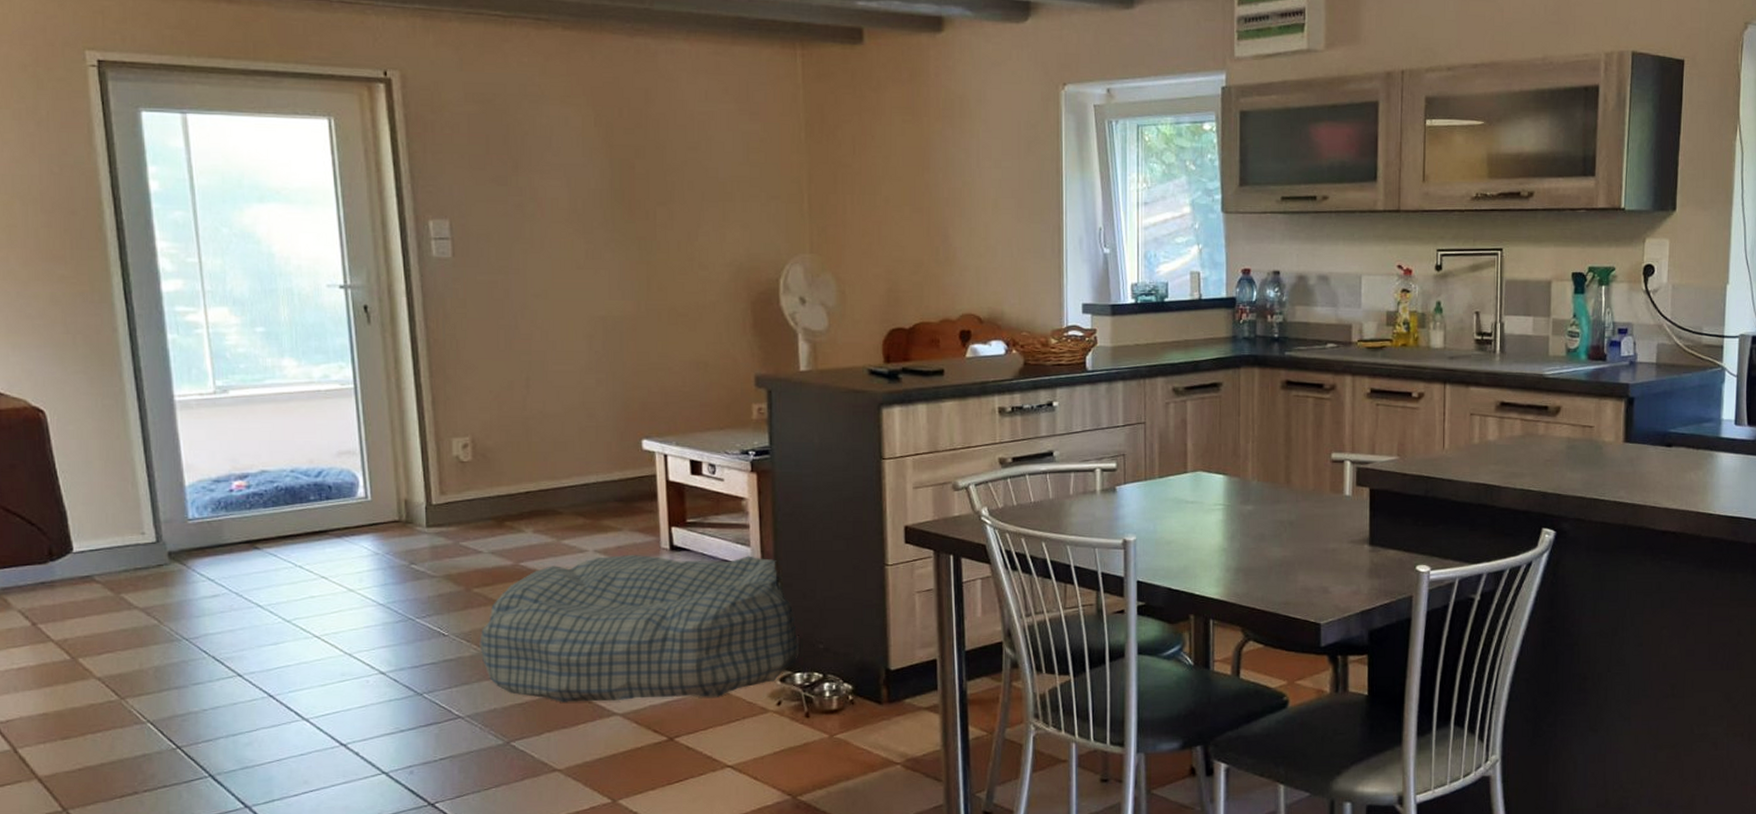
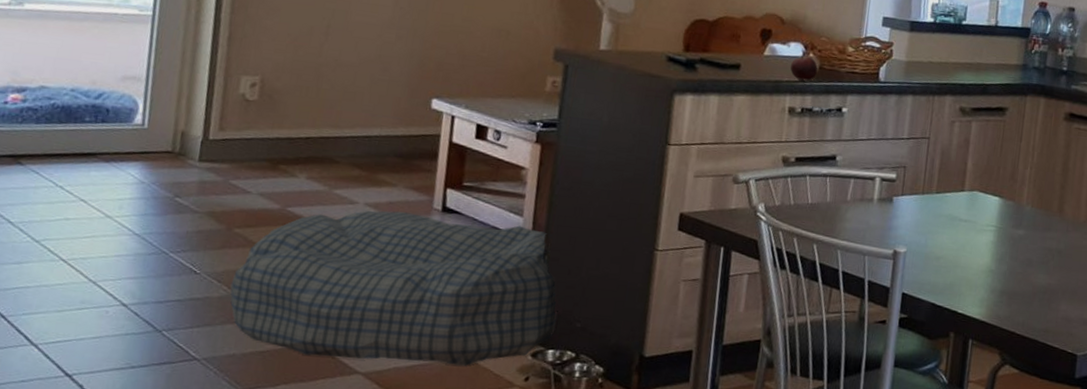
fruit: none [995,353,1022,379] -> present [790,56,818,81]

